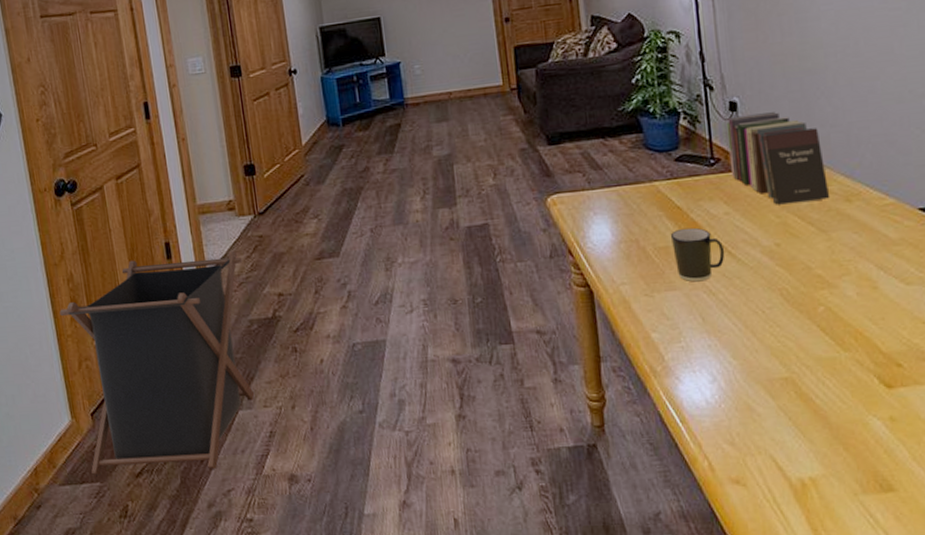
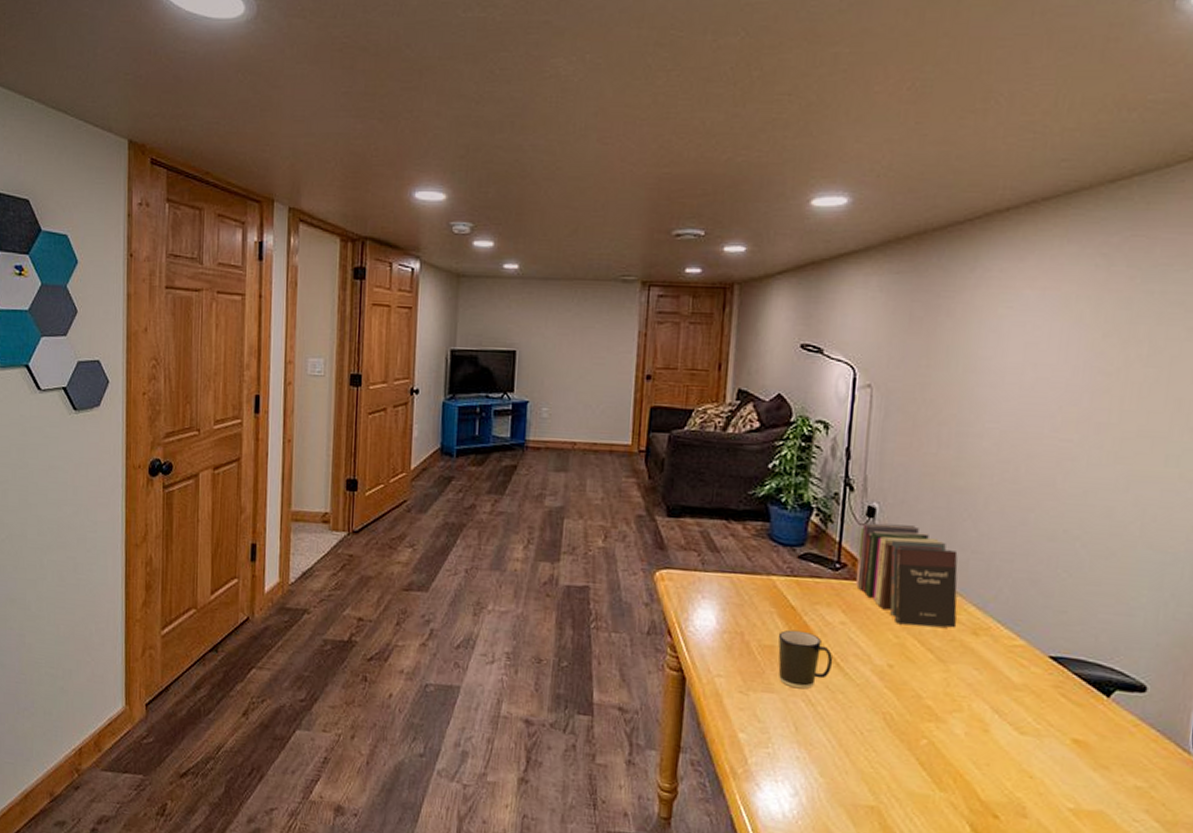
laundry basket: present [59,251,255,476] -> none [132,555,328,784]

